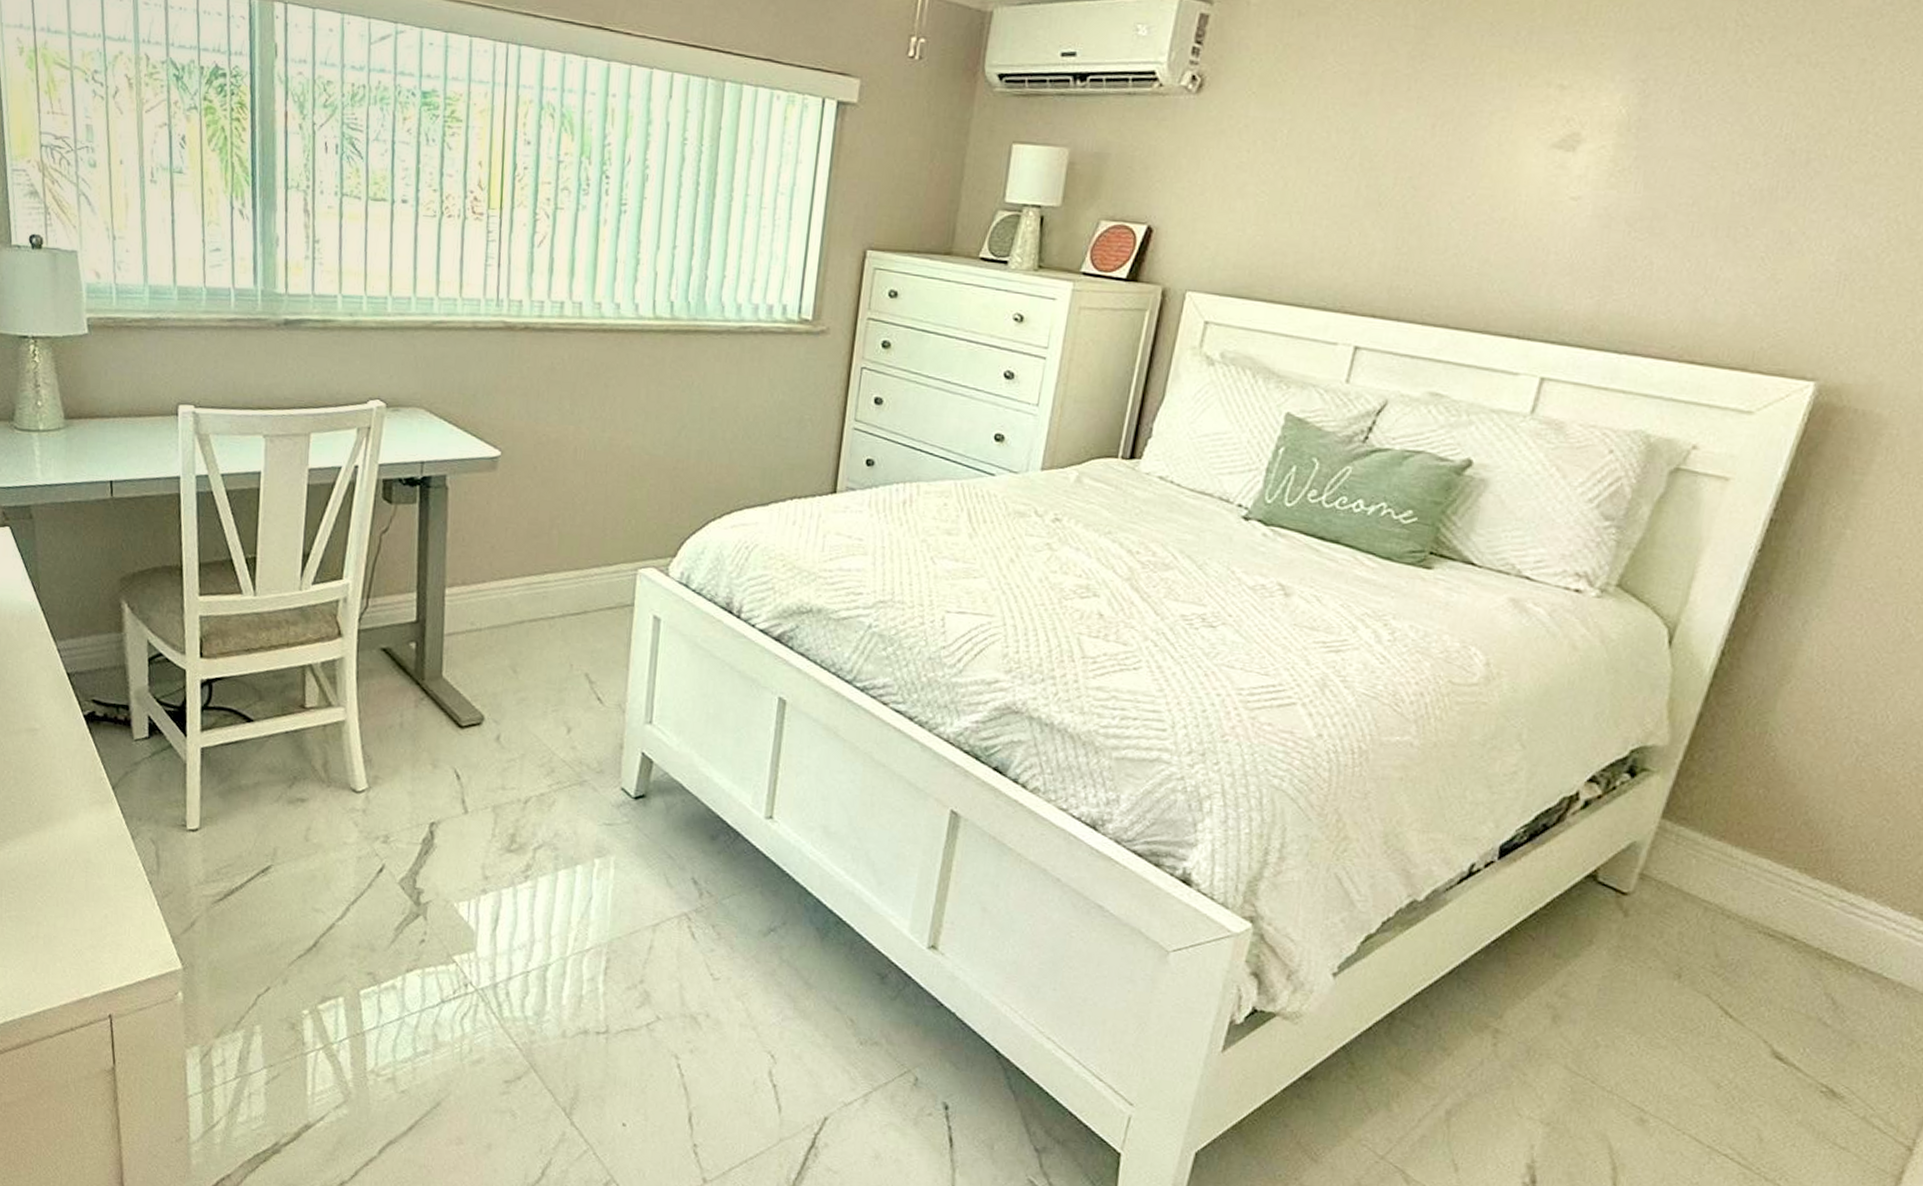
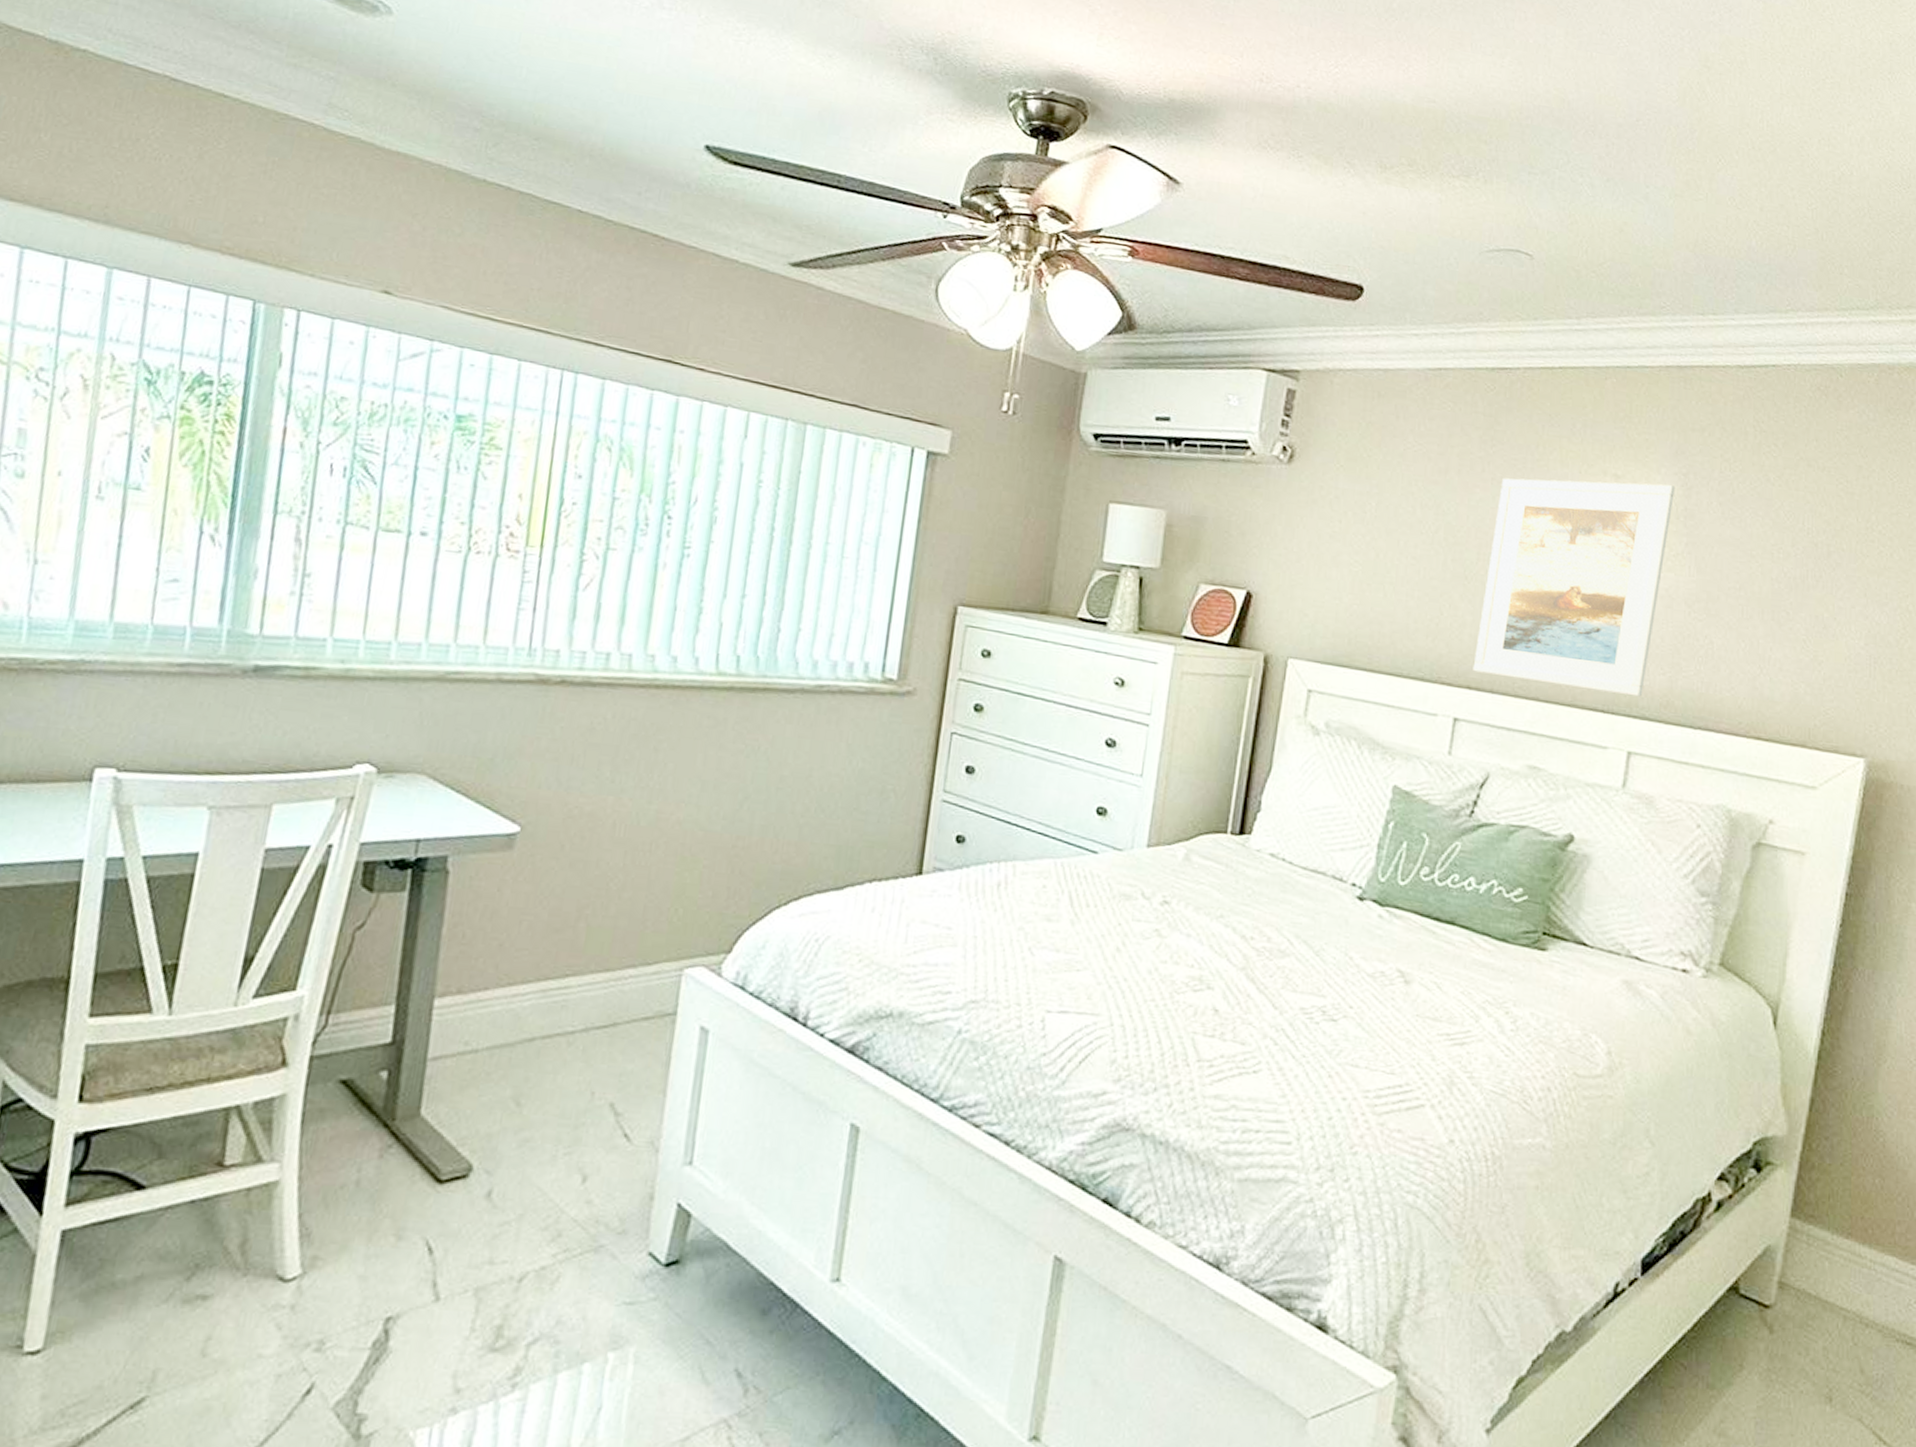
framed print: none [1379,92,1631,322] -> present [1473,478,1676,697]

